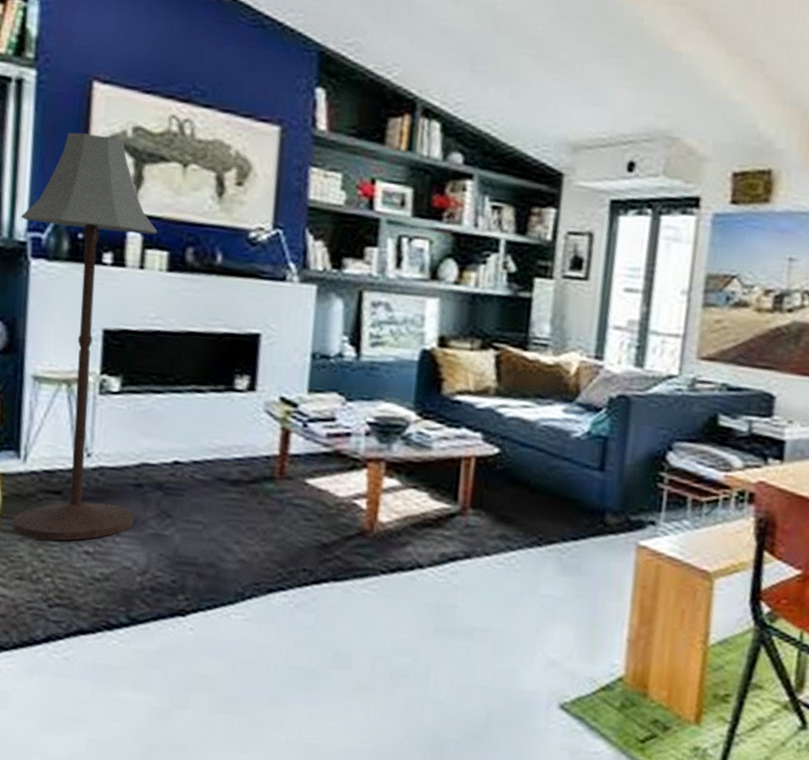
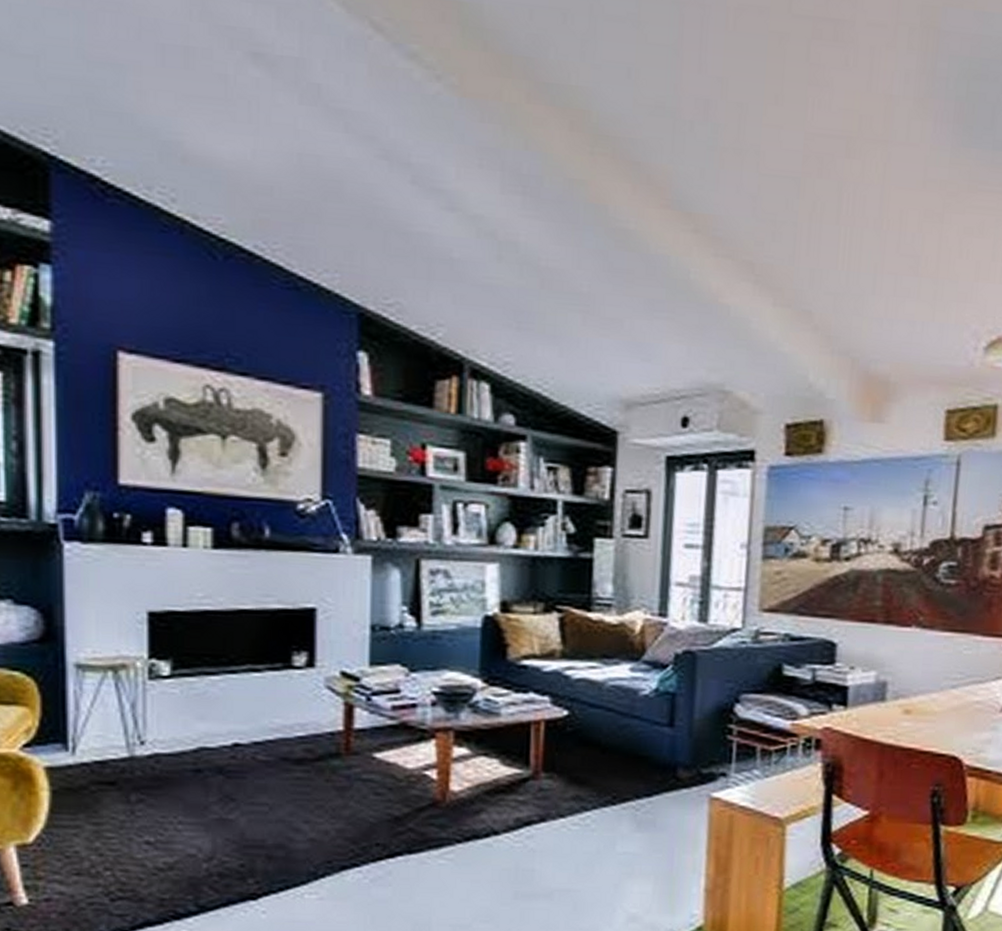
floor lamp: present [12,132,158,541] -> none [48,406,199,833]

